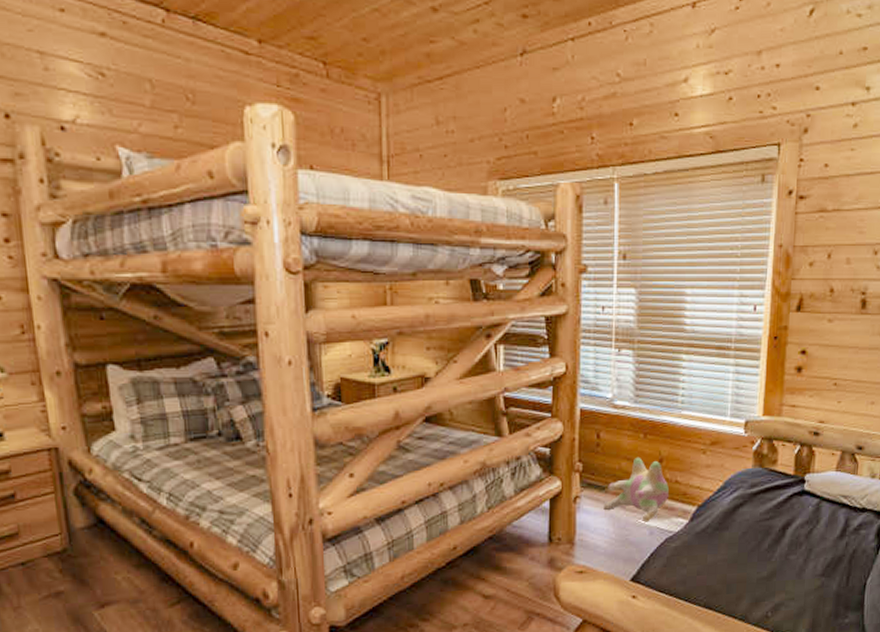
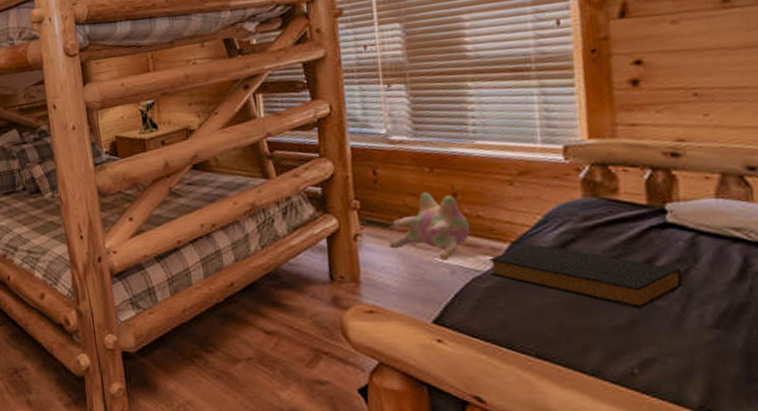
hardback book: none [679,507,808,562] -> present [488,244,683,308]

